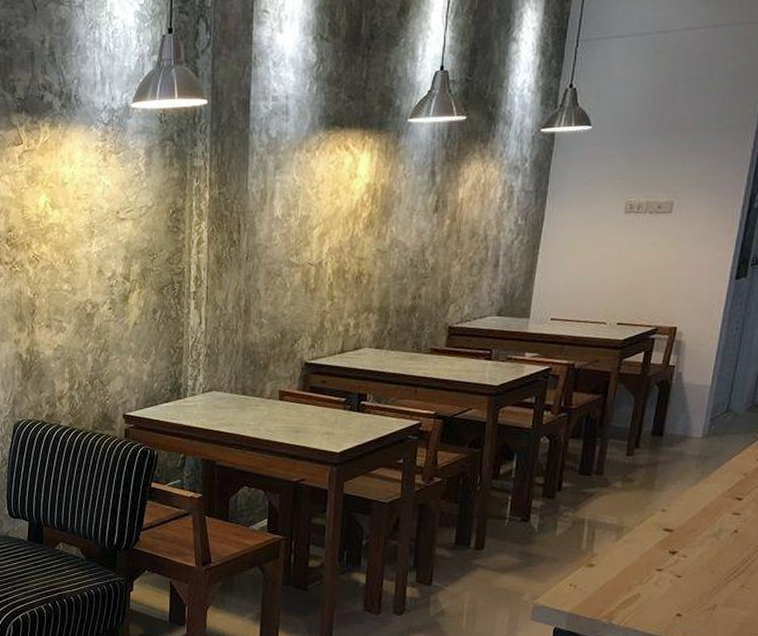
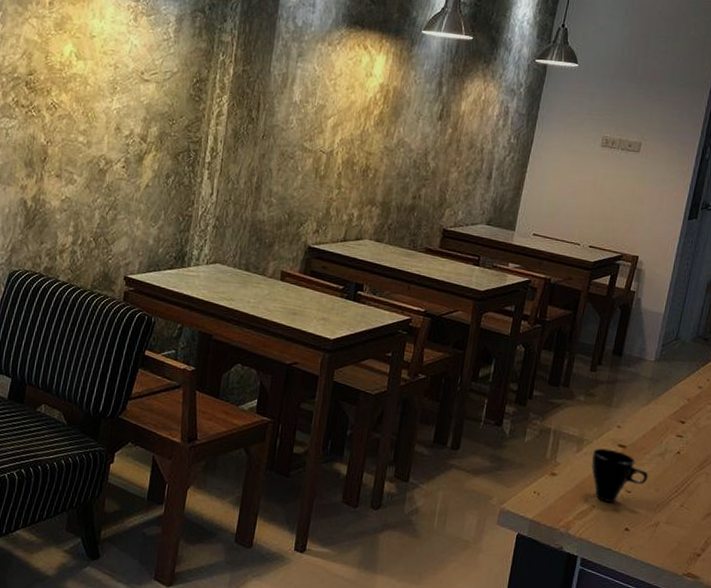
cup: none [633,534,701,590] -> present [591,448,649,503]

